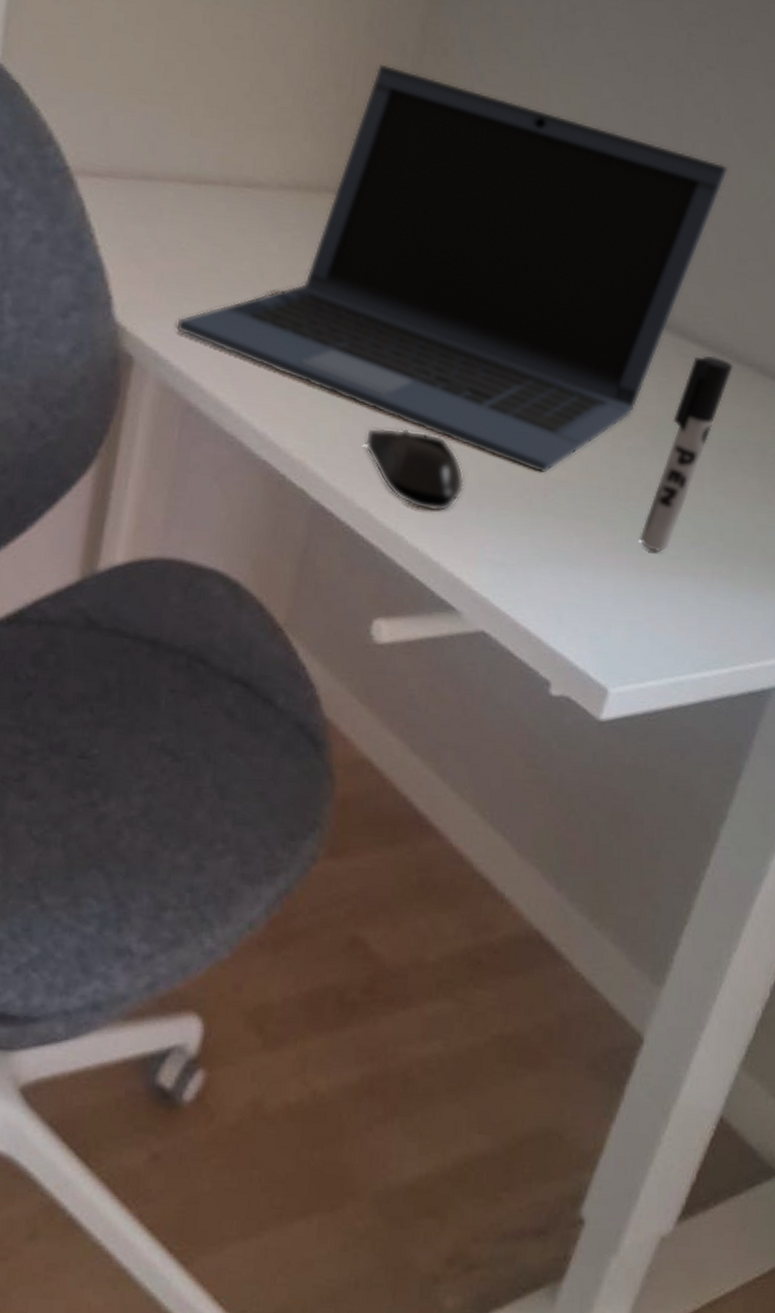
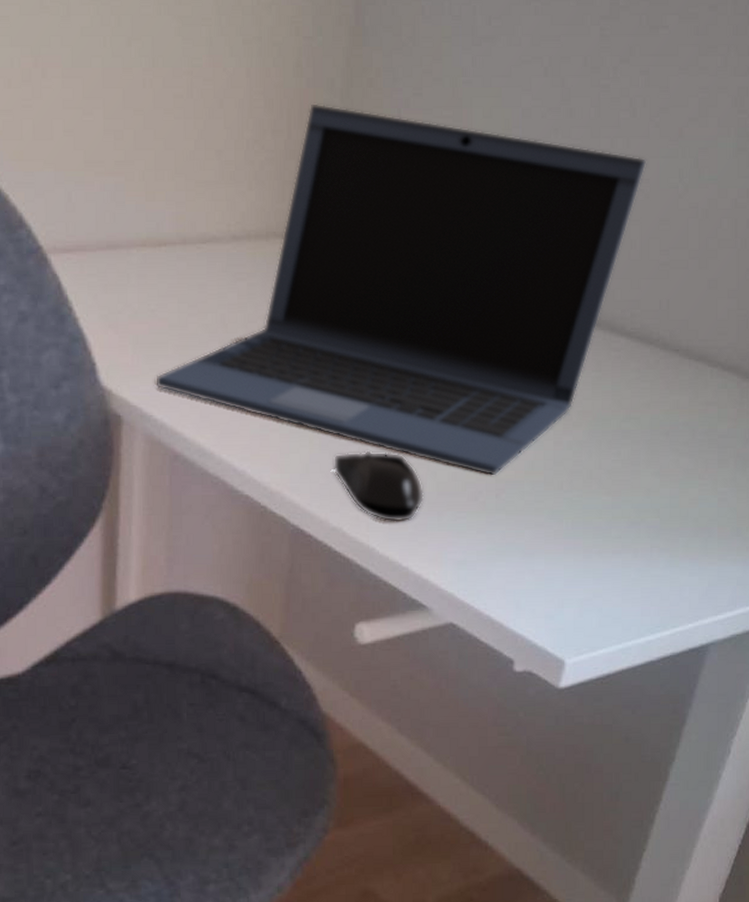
pen: present [639,356,733,552] -> none [584,346,661,534]

